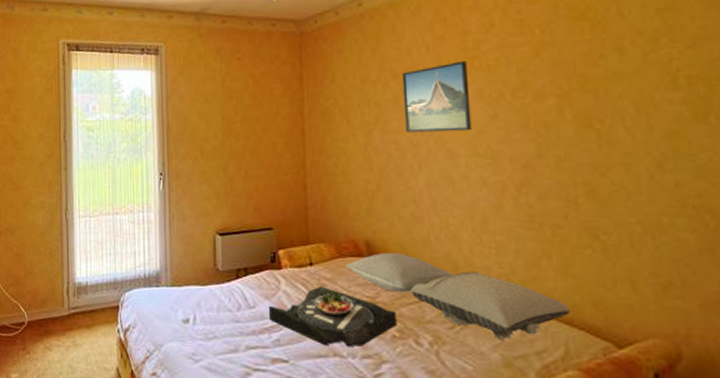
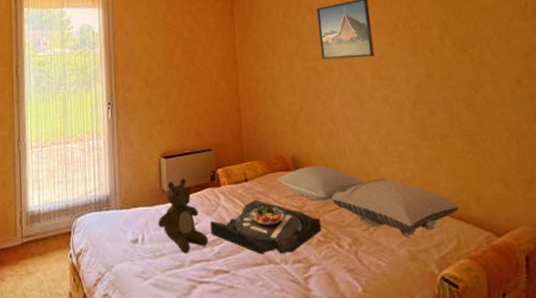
teddy bear: none [211,257,266,338] -> present [158,177,208,253]

